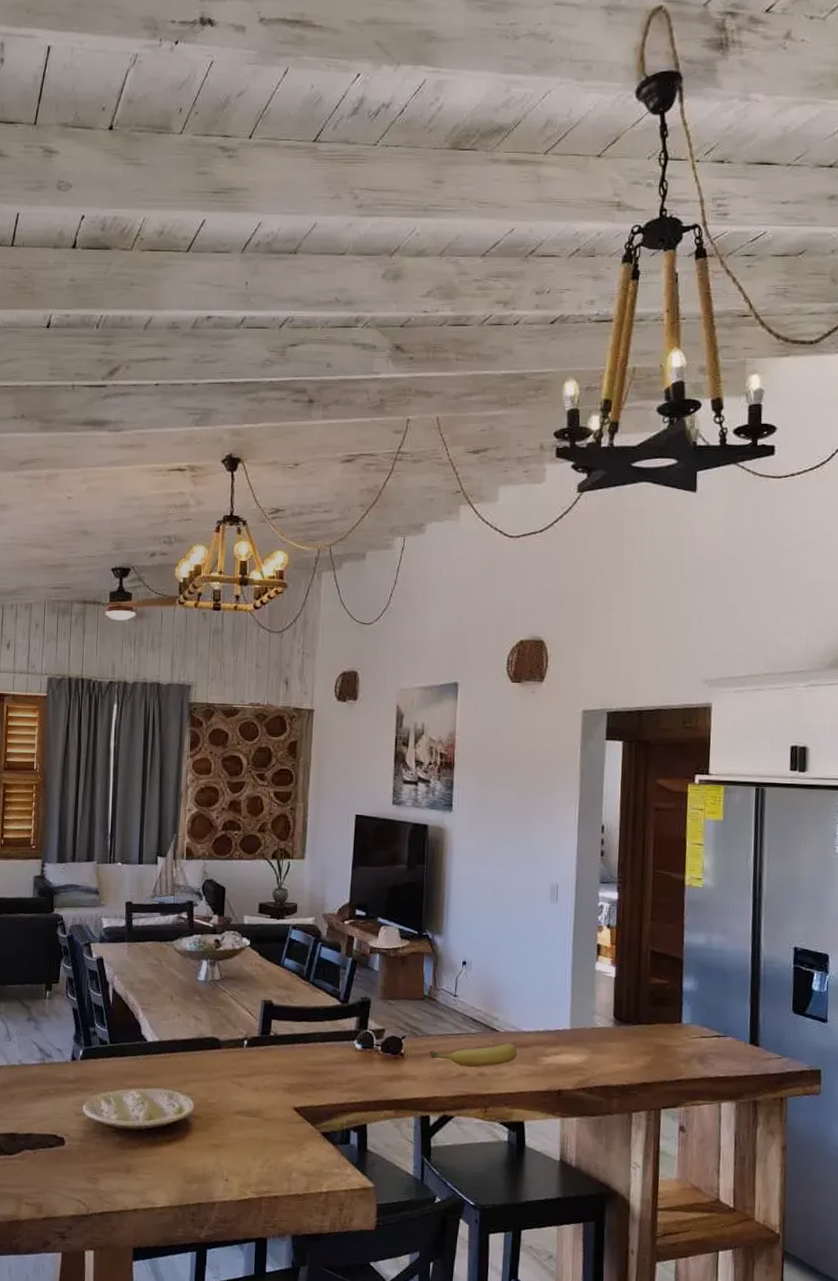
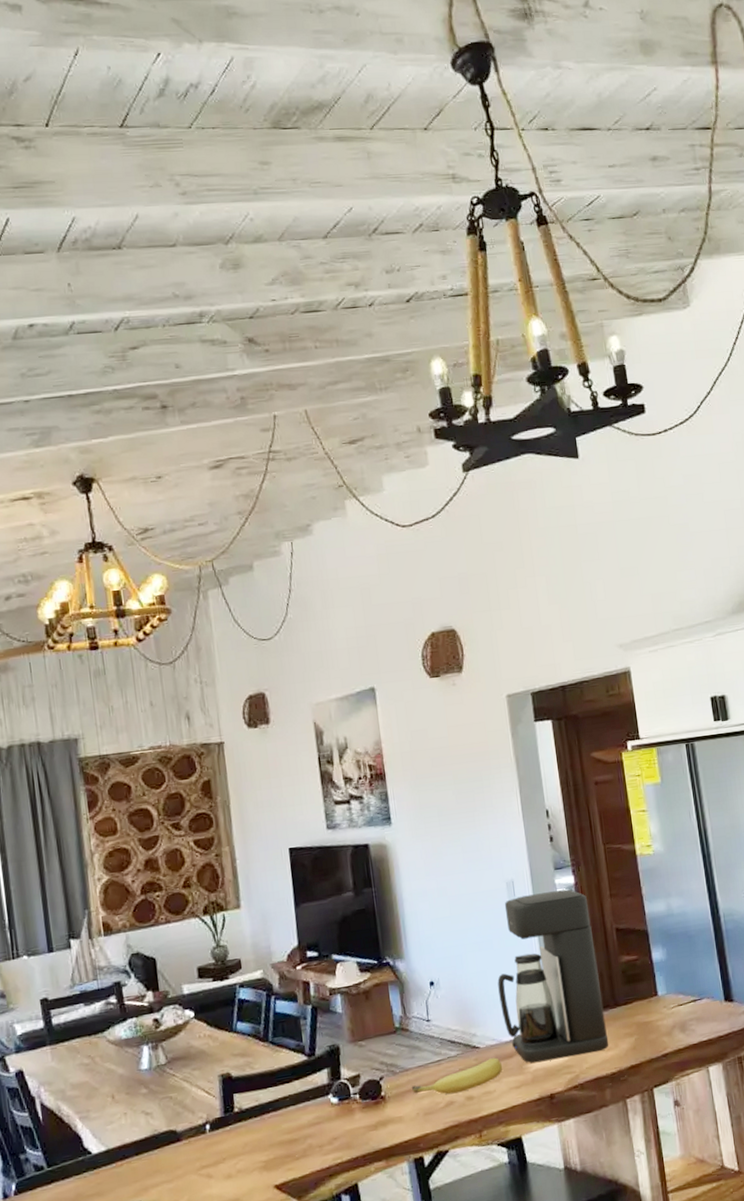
coffee maker: none [525,901,628,1062] -> present [497,889,609,1063]

